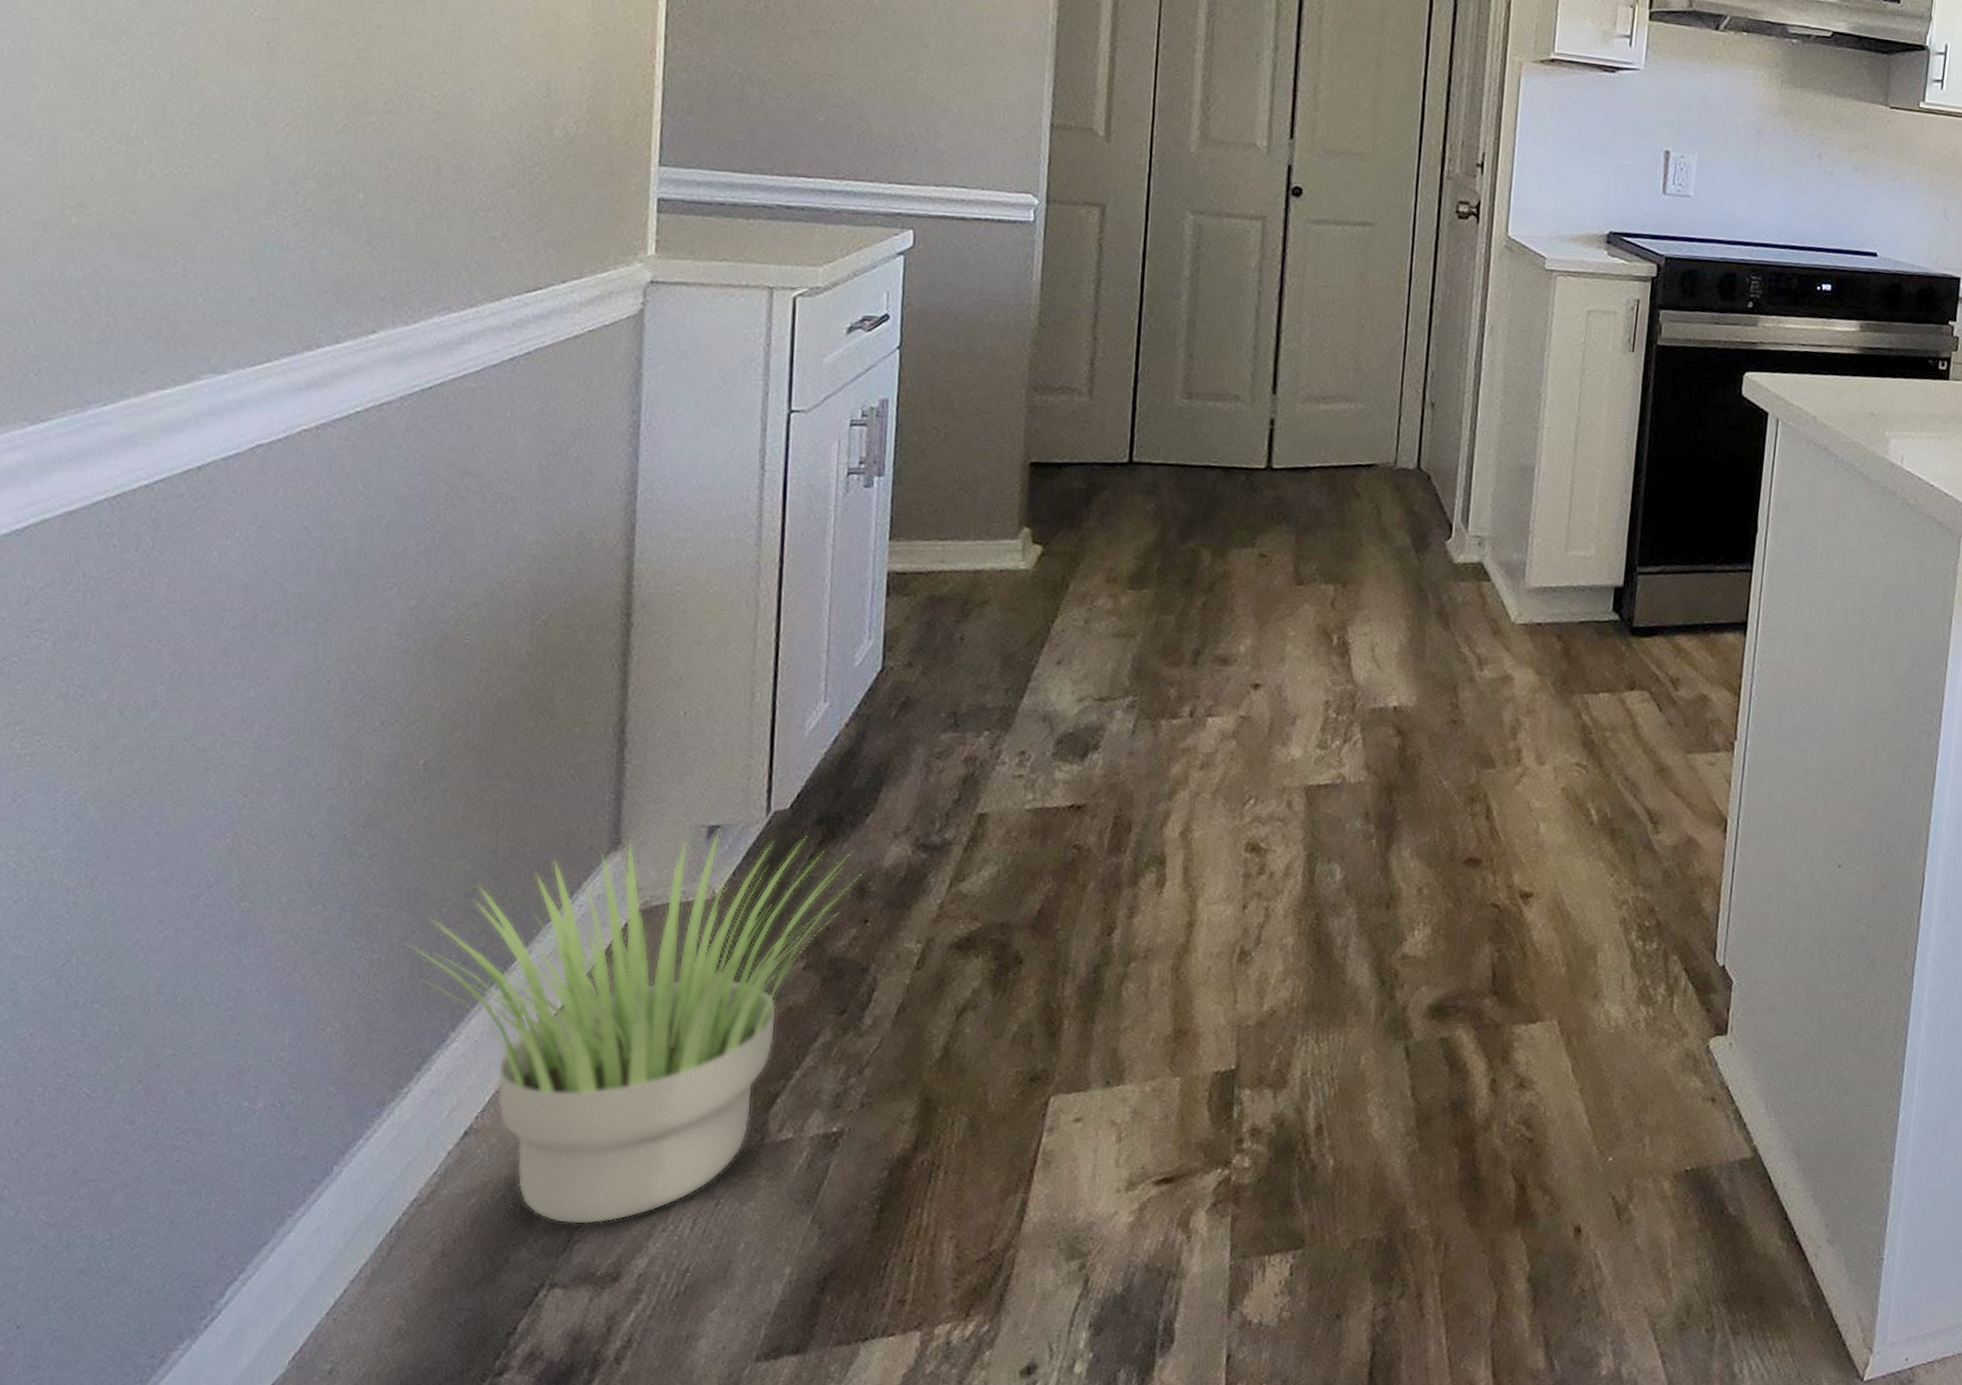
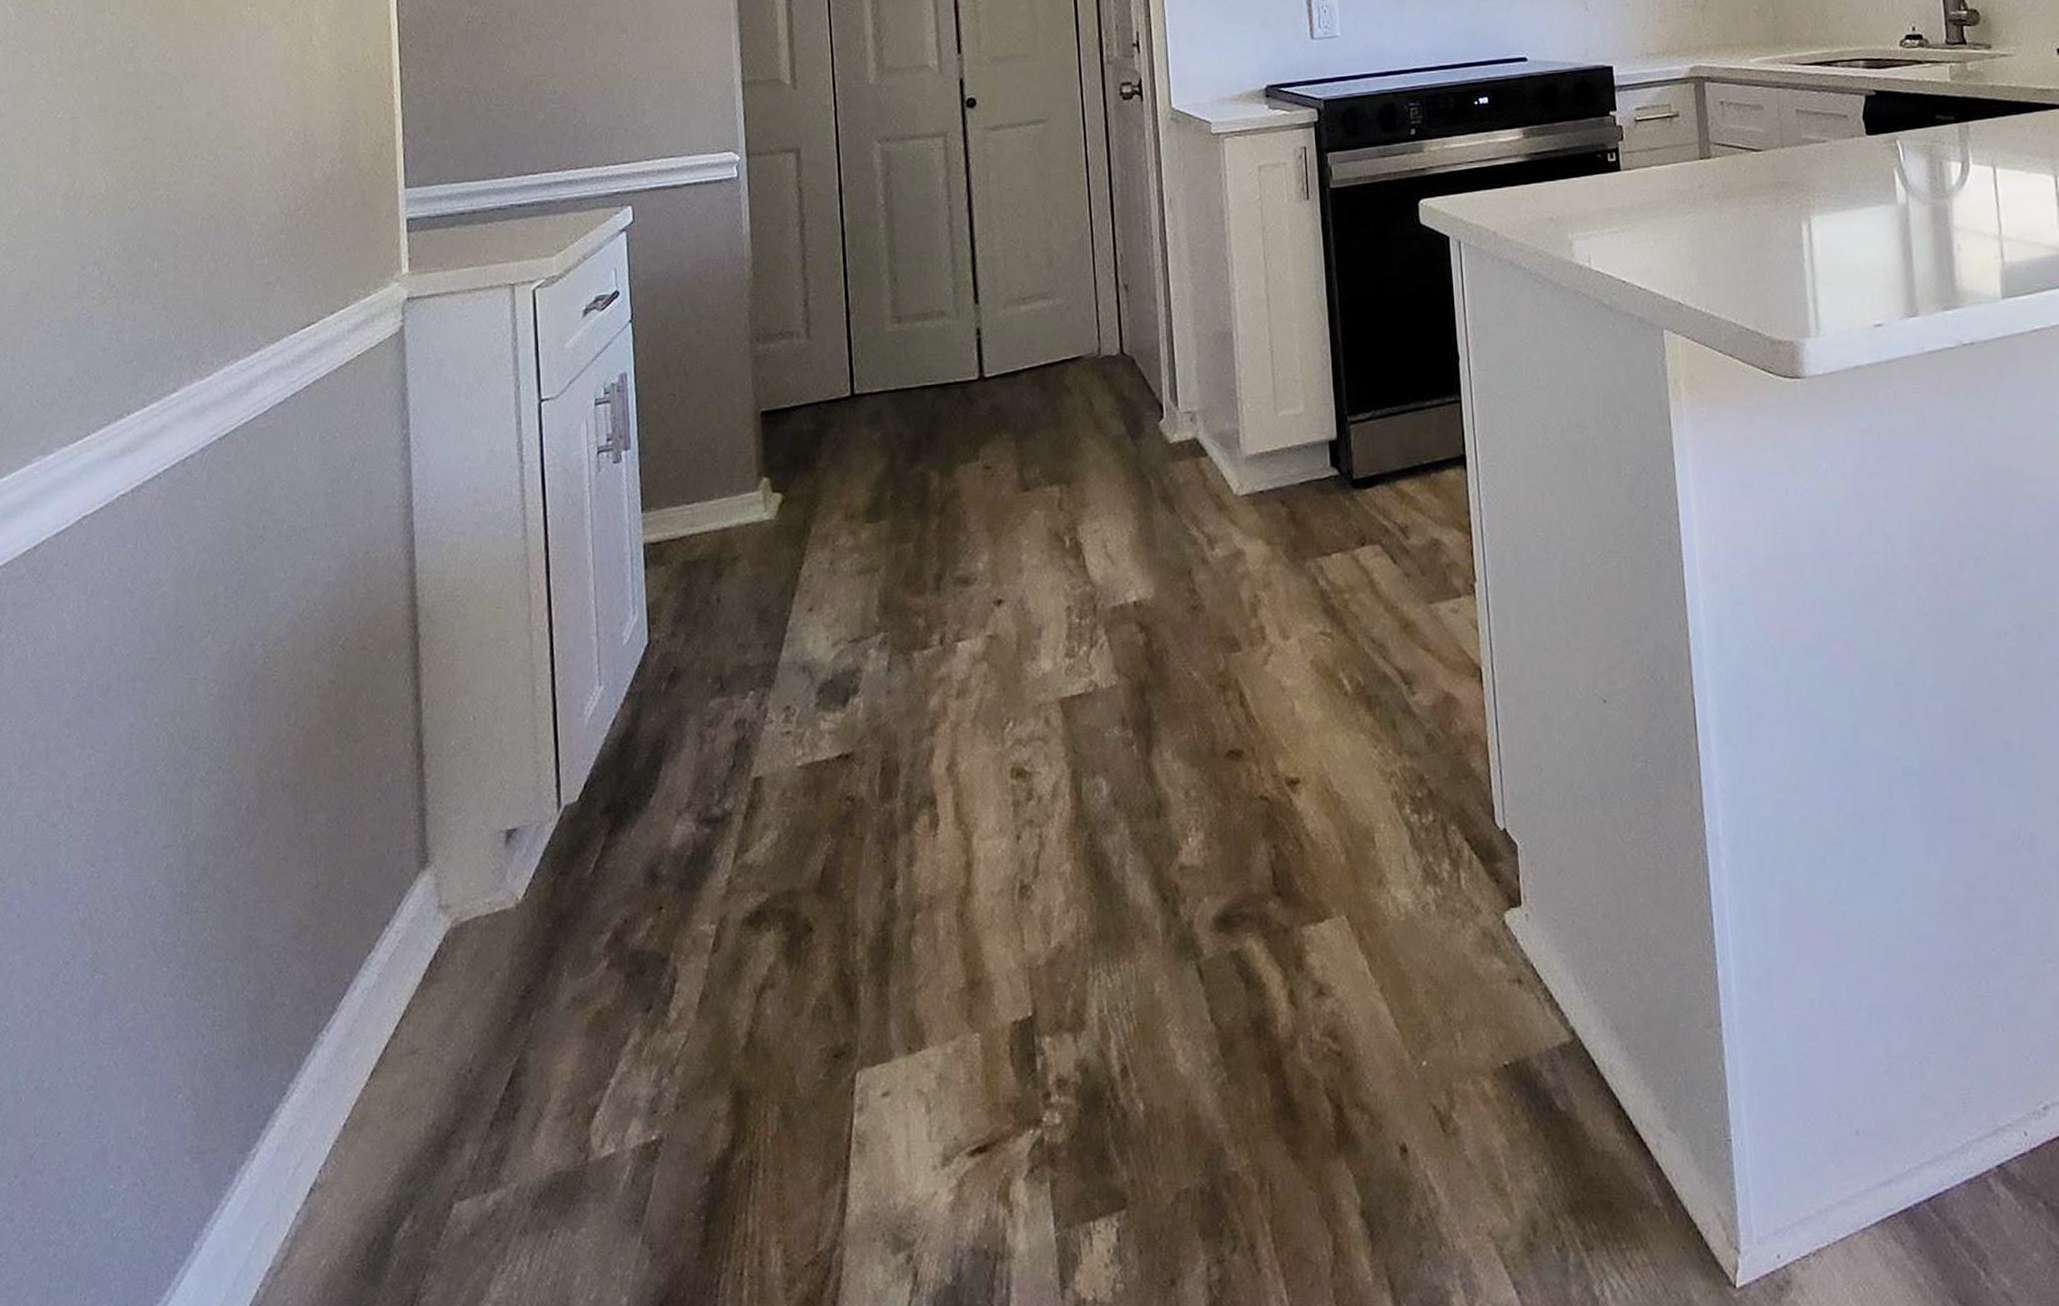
potted plant: present [405,829,865,1225] -> none [243,826,655,1277]

